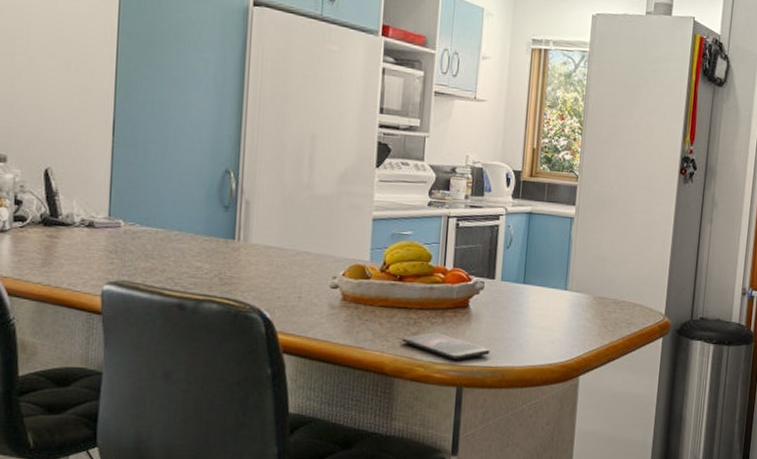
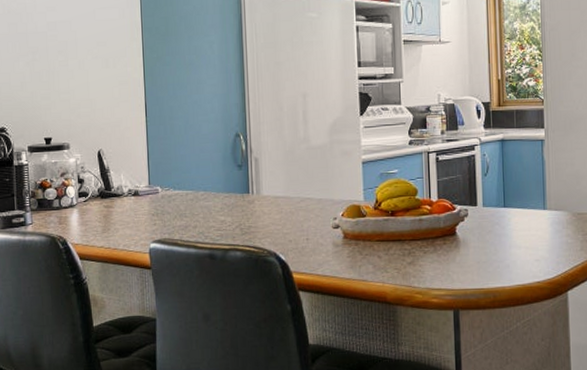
smartphone: present [401,332,490,361] -> none [399,261,480,286]

